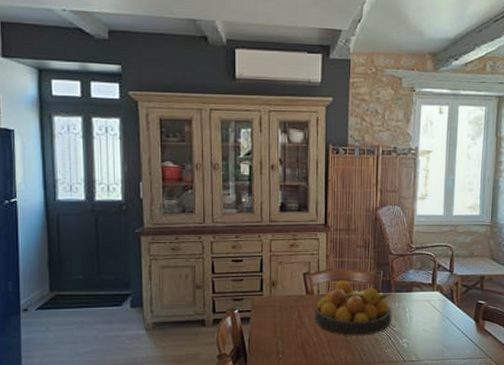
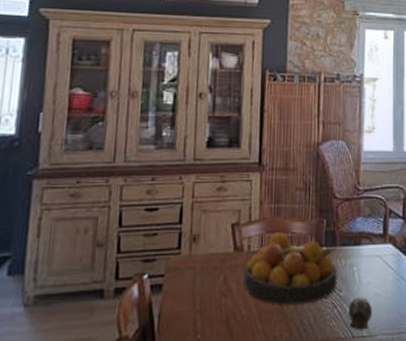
decorative egg: none [401,331,420,356] -> present [349,297,372,330]

